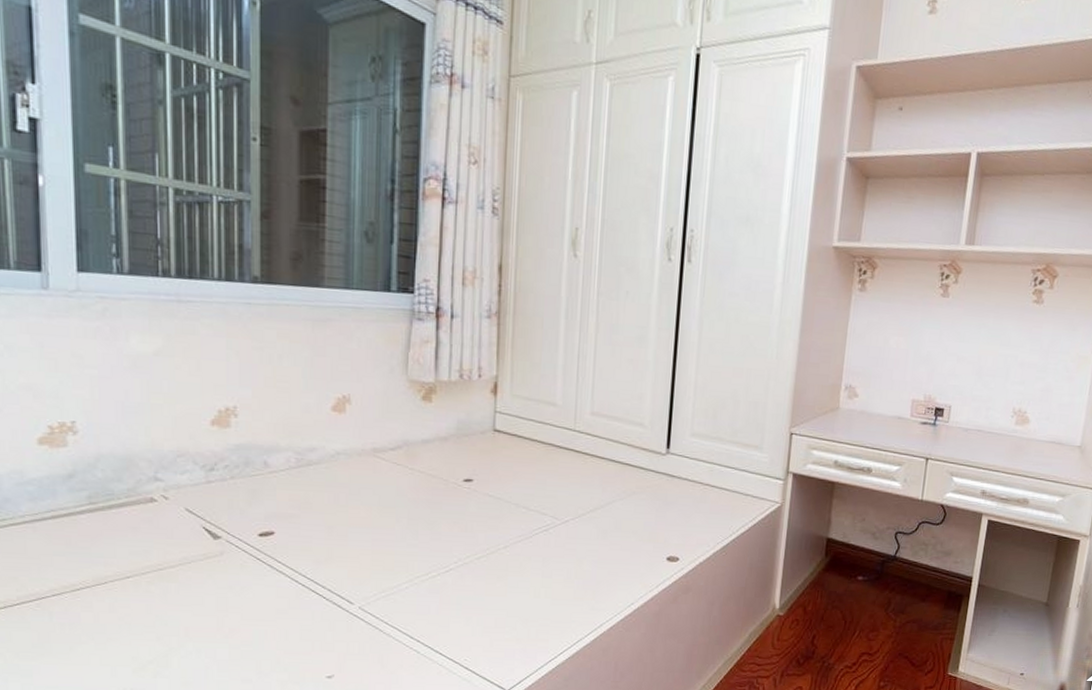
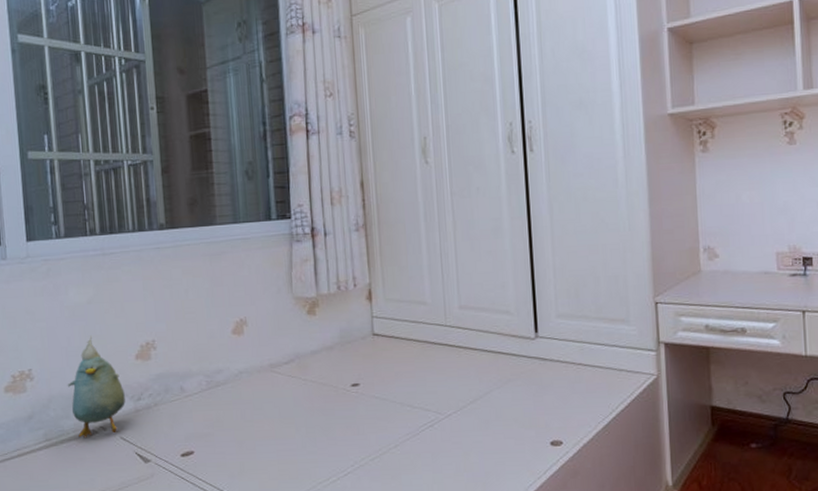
plush toy: none [121,391,194,506] -> present [67,335,125,439]

